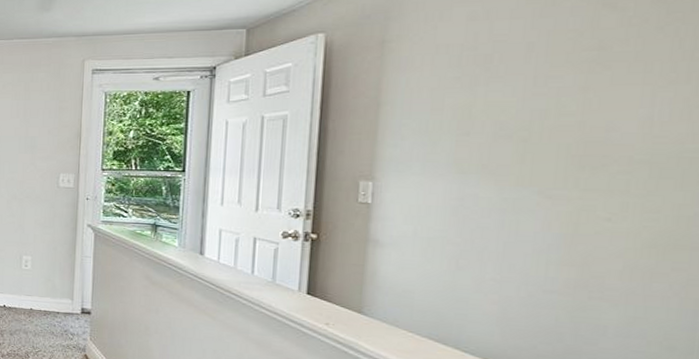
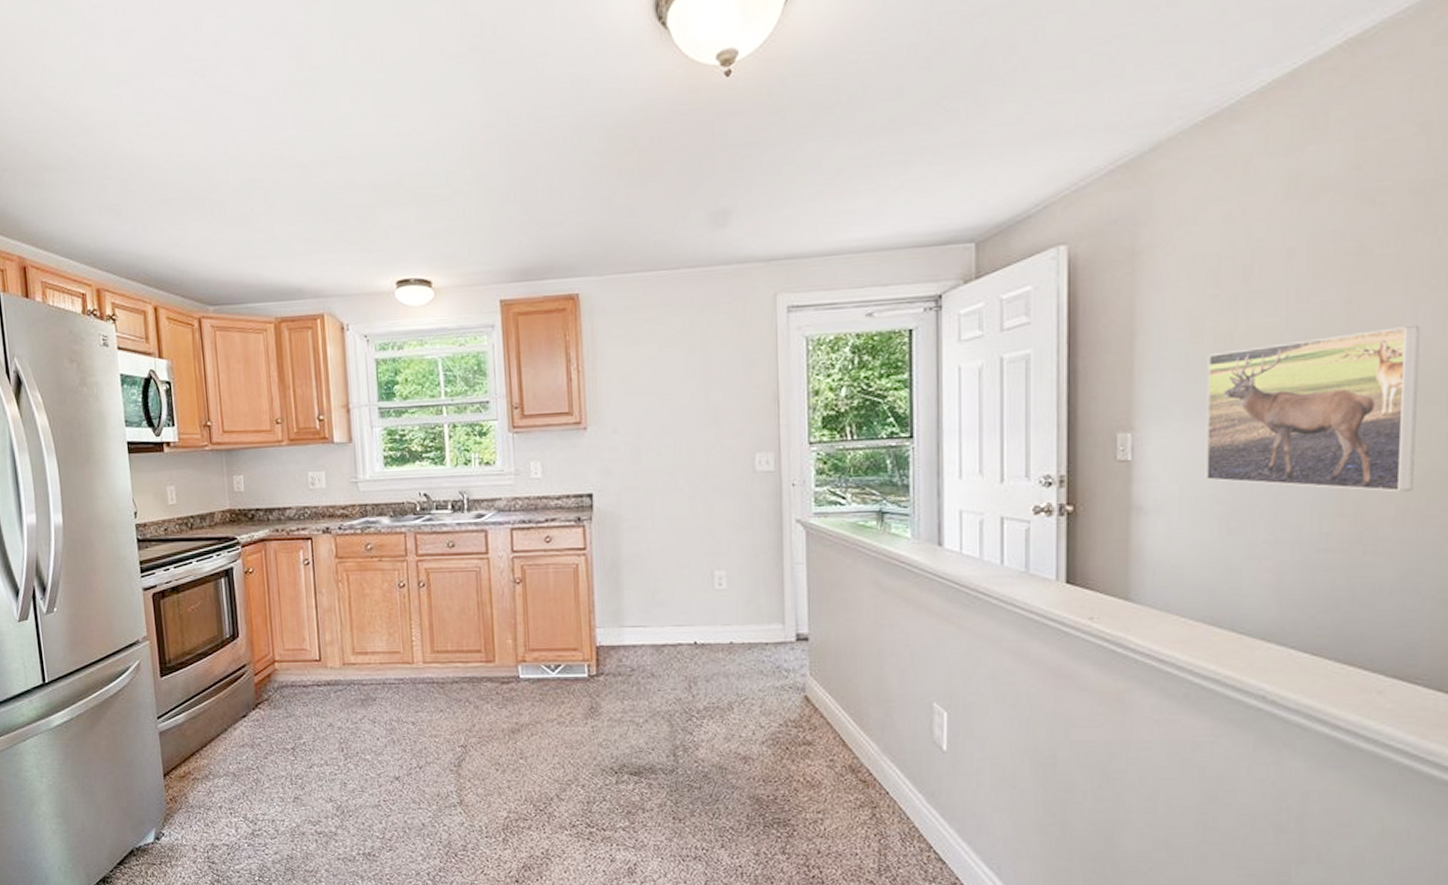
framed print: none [438,112,657,251] -> present [1205,326,1420,492]

